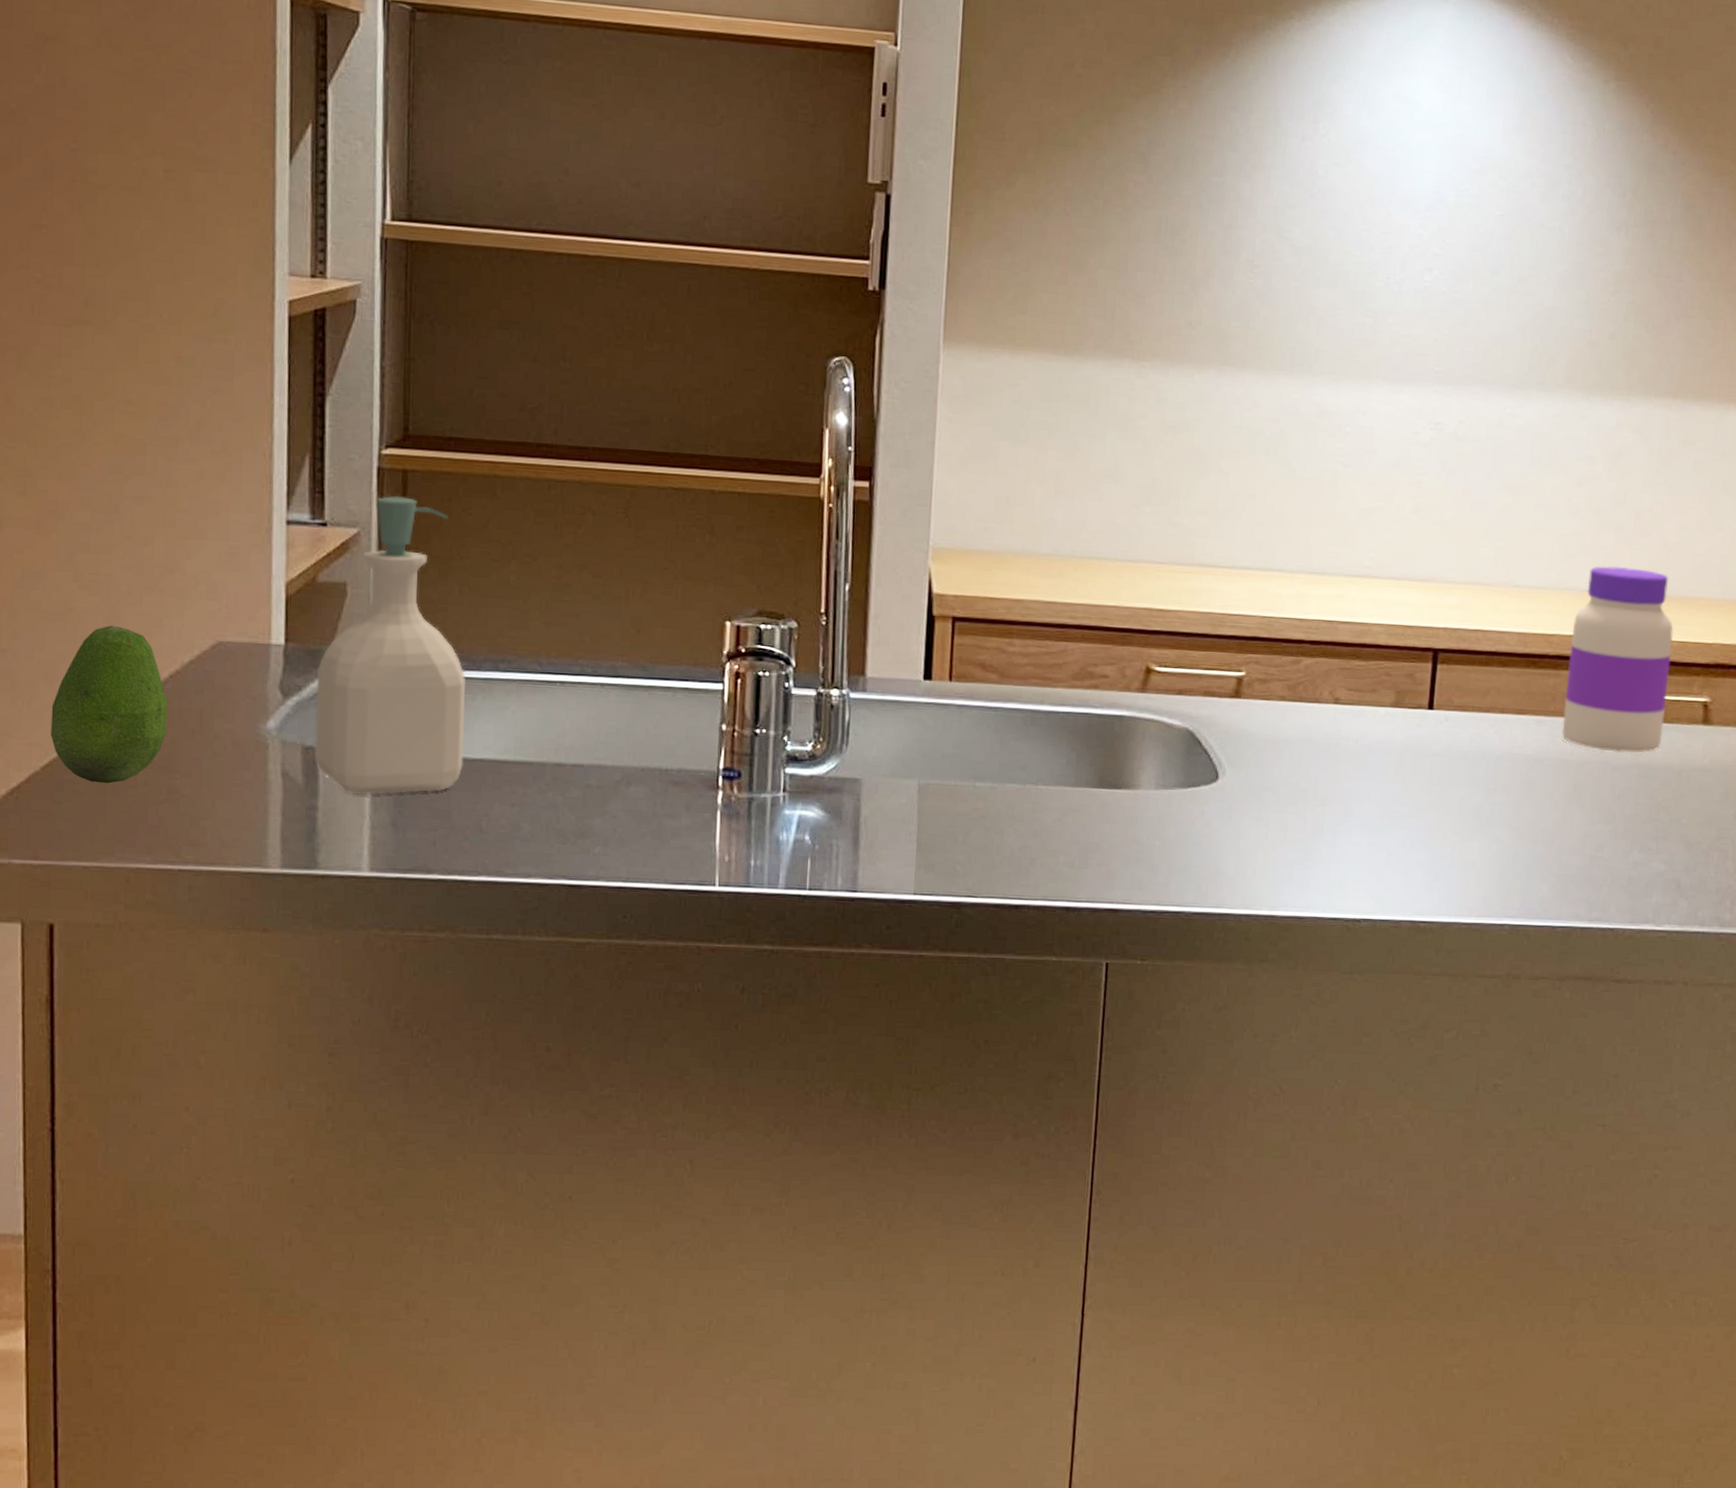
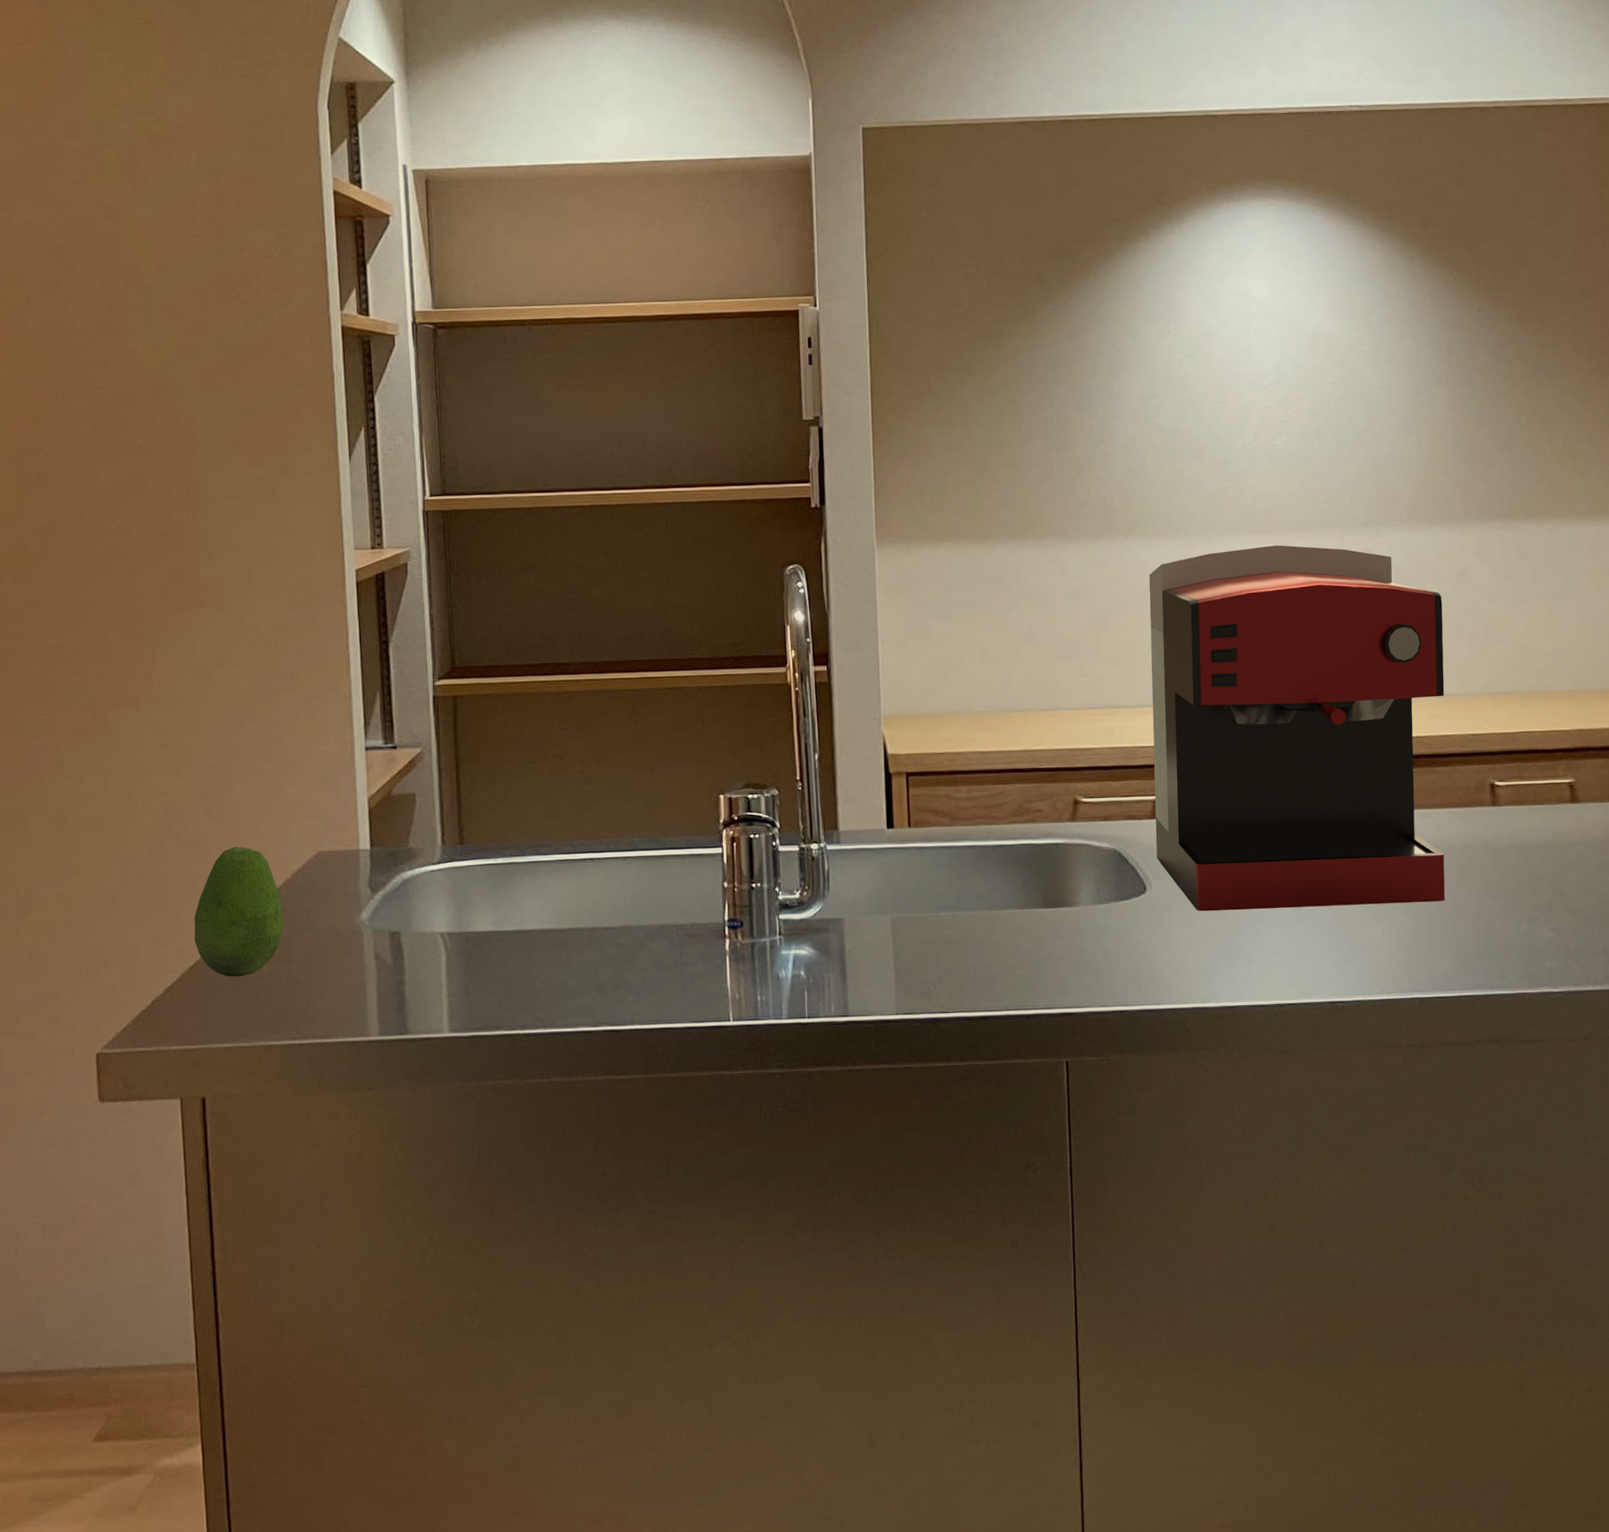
soap bottle: present [315,495,465,795] -> none [397,718,518,969]
coffee maker: none [1234,397,1591,821] -> present [1148,545,1445,912]
jar: present [1562,566,1674,753] -> none [1442,670,1536,836]

